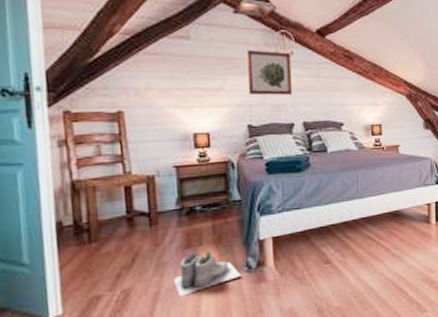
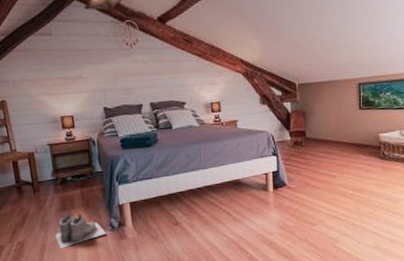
wall art: present [246,49,293,95] -> none [98,40,140,81]

